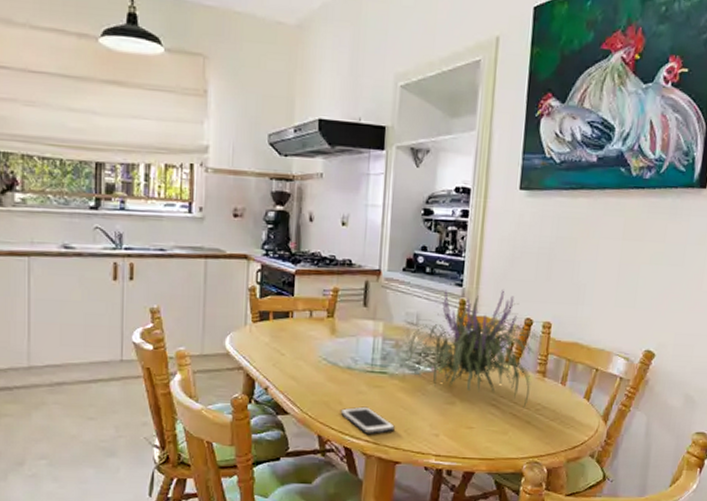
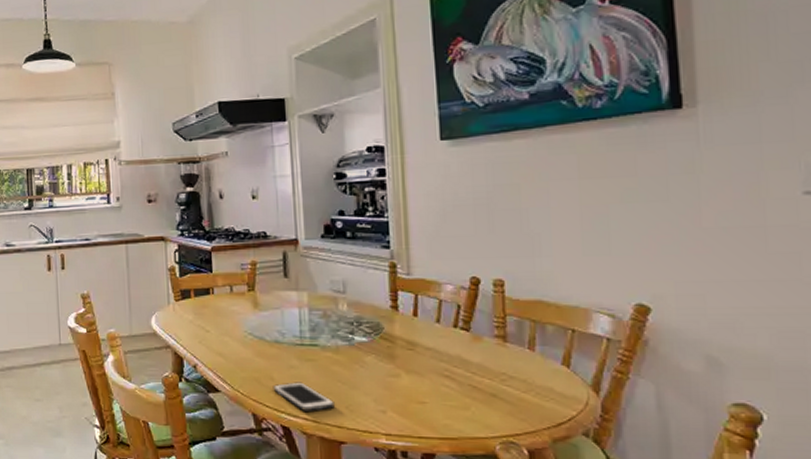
plant: present [396,288,543,408] -> none [326,246,495,379]

